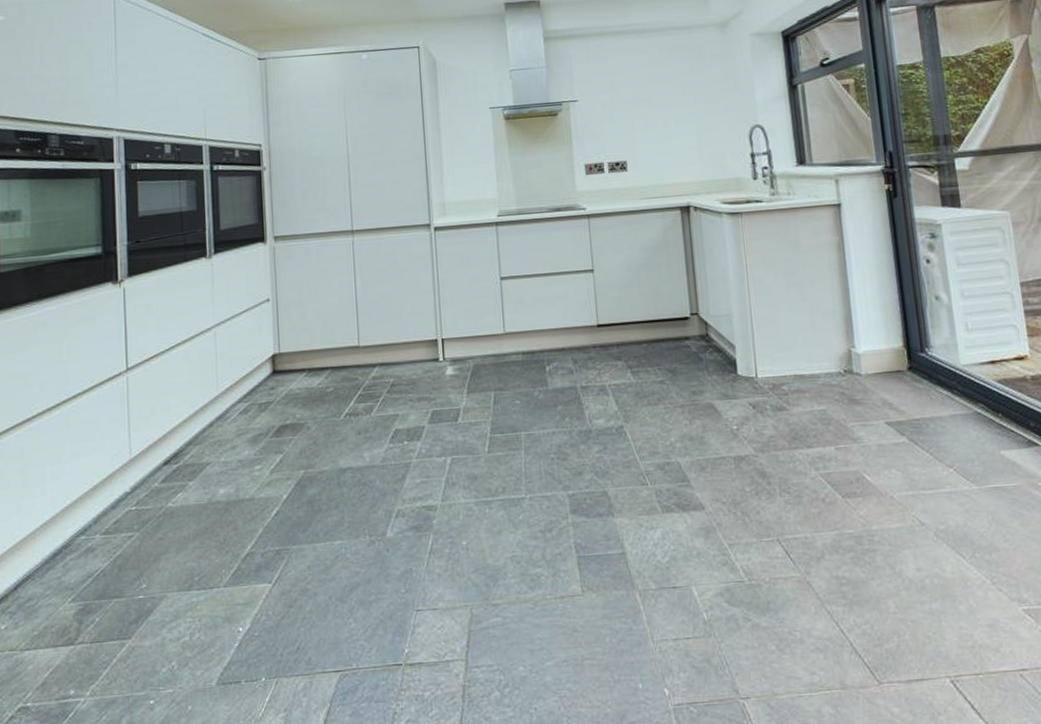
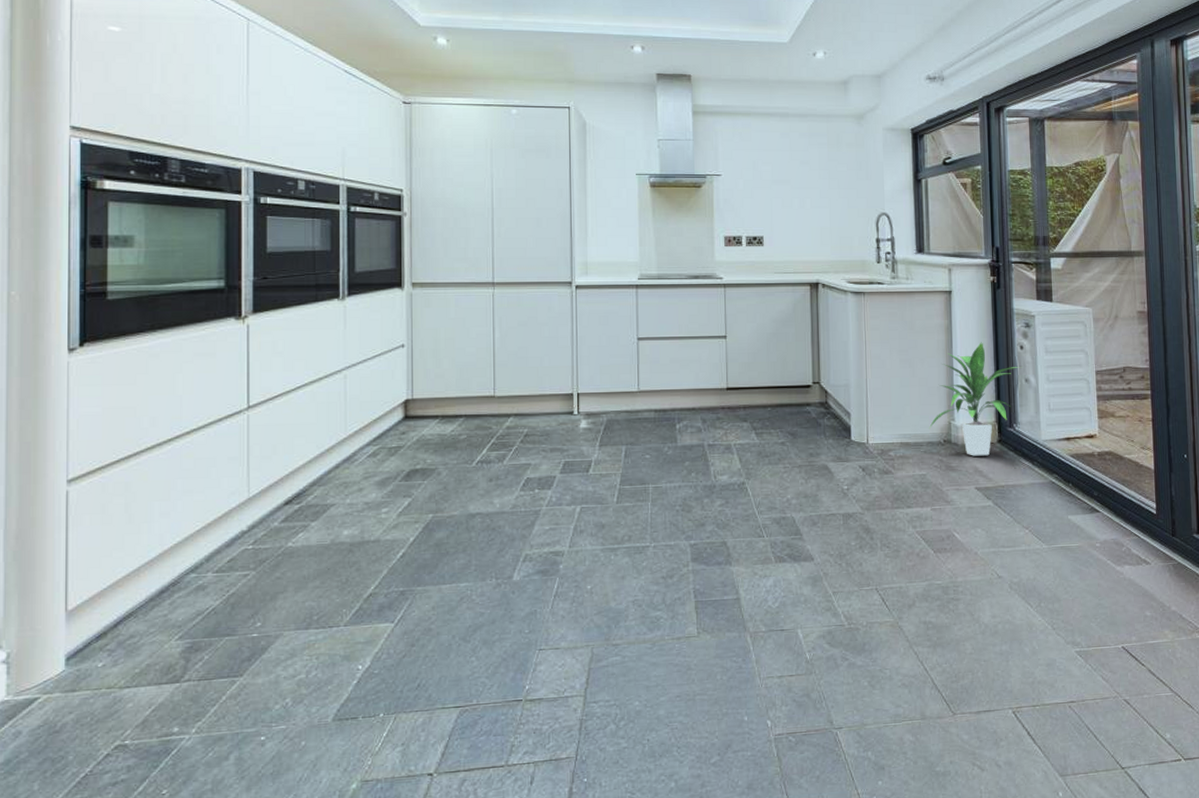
indoor plant: none [826,258,928,387] -> present [929,342,1020,456]

